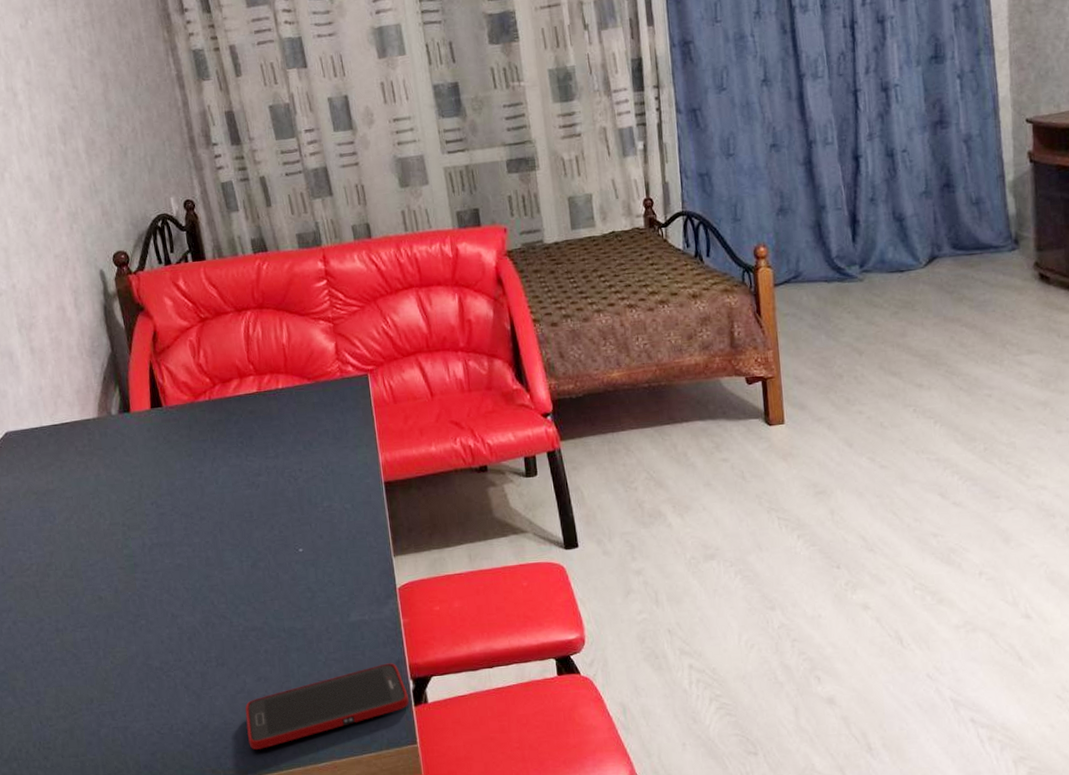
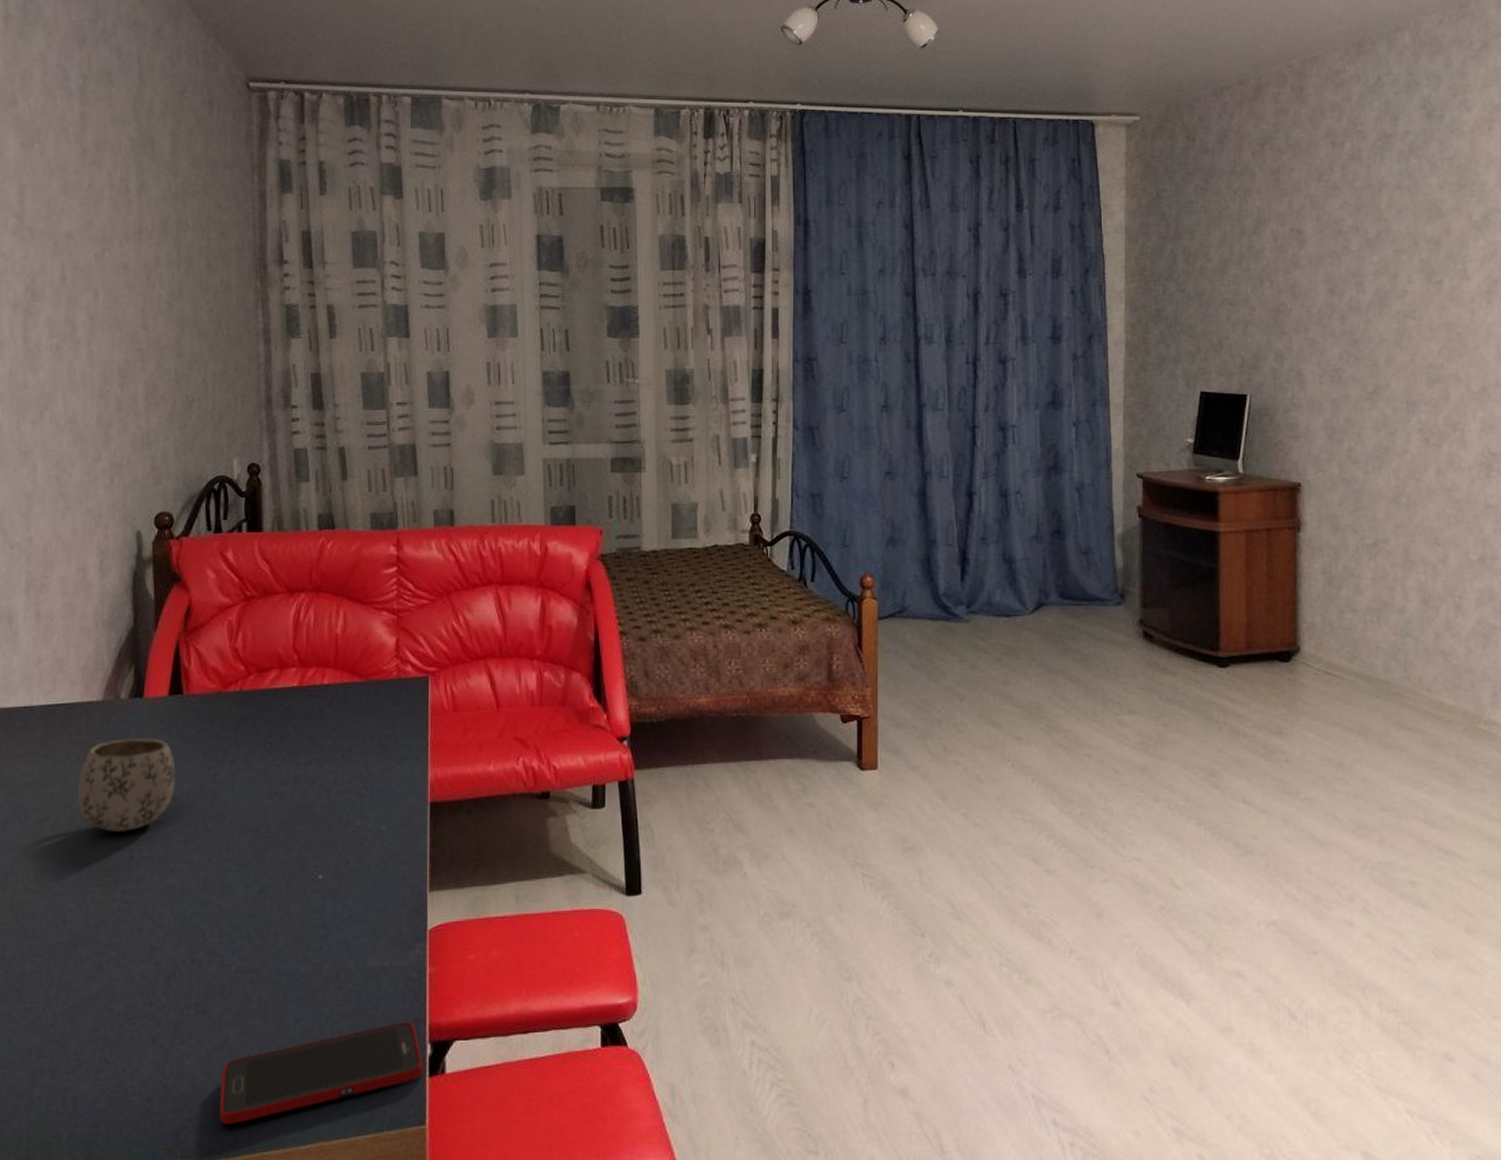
mug: none [90,445,169,525] -> present [77,738,176,831]

